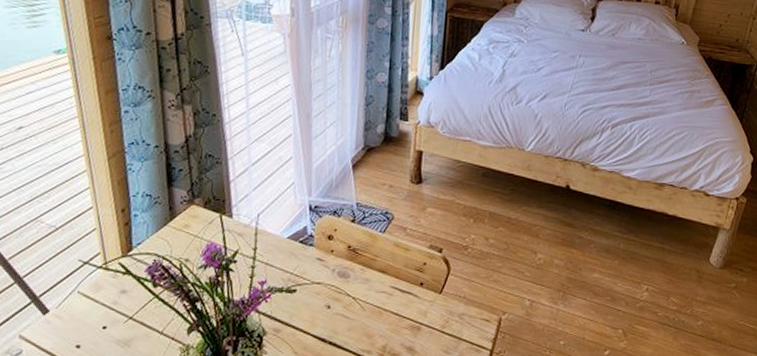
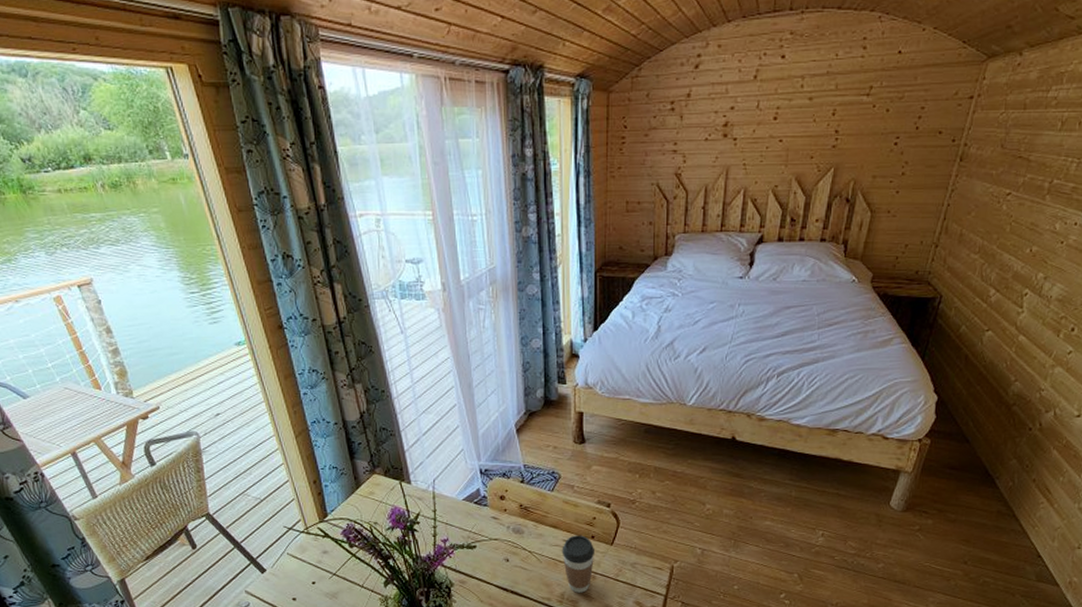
coffee cup: none [387,281,423,346] -> present [562,535,595,593]

